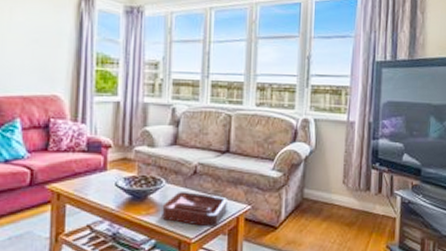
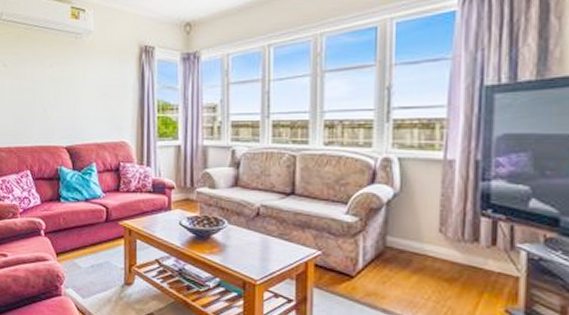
decorative tray: present [162,192,227,227] -> none [225,233,294,271]

